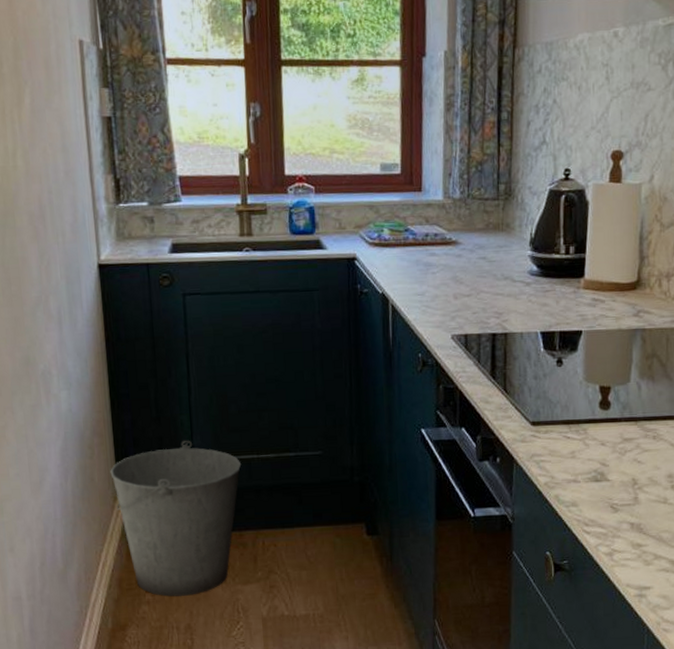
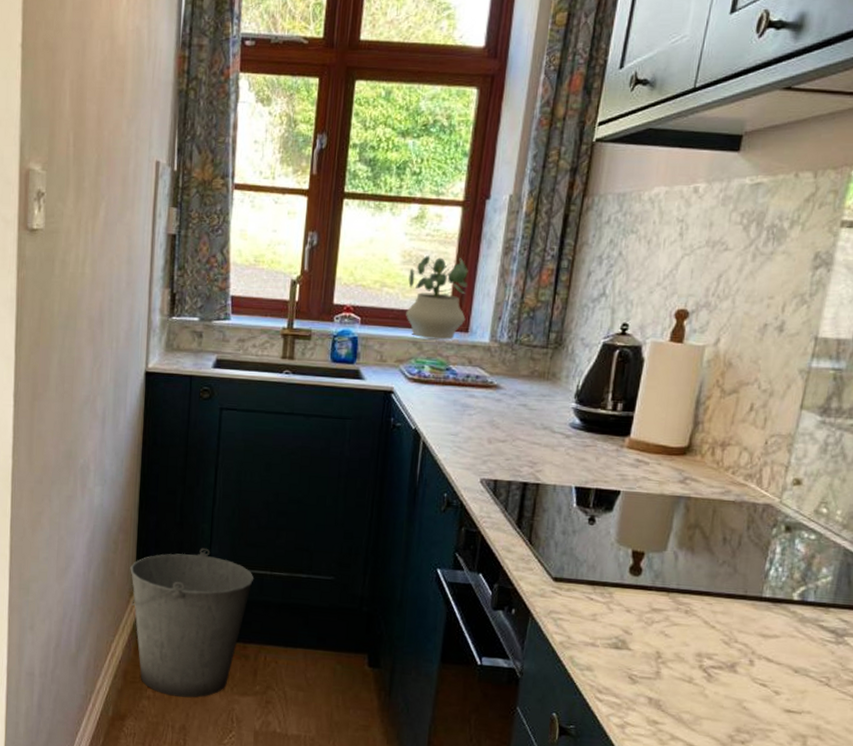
potted plant: none [356,118,418,202] -> present [406,256,468,340]

